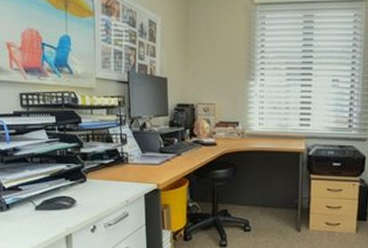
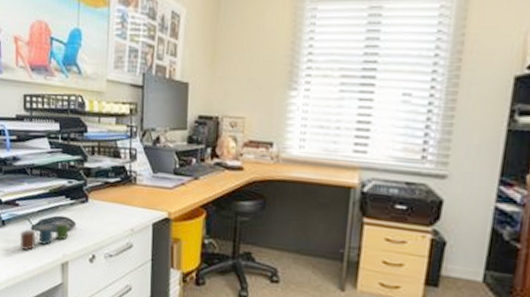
cup: none [24,200,73,229] -> present [19,221,72,251]

